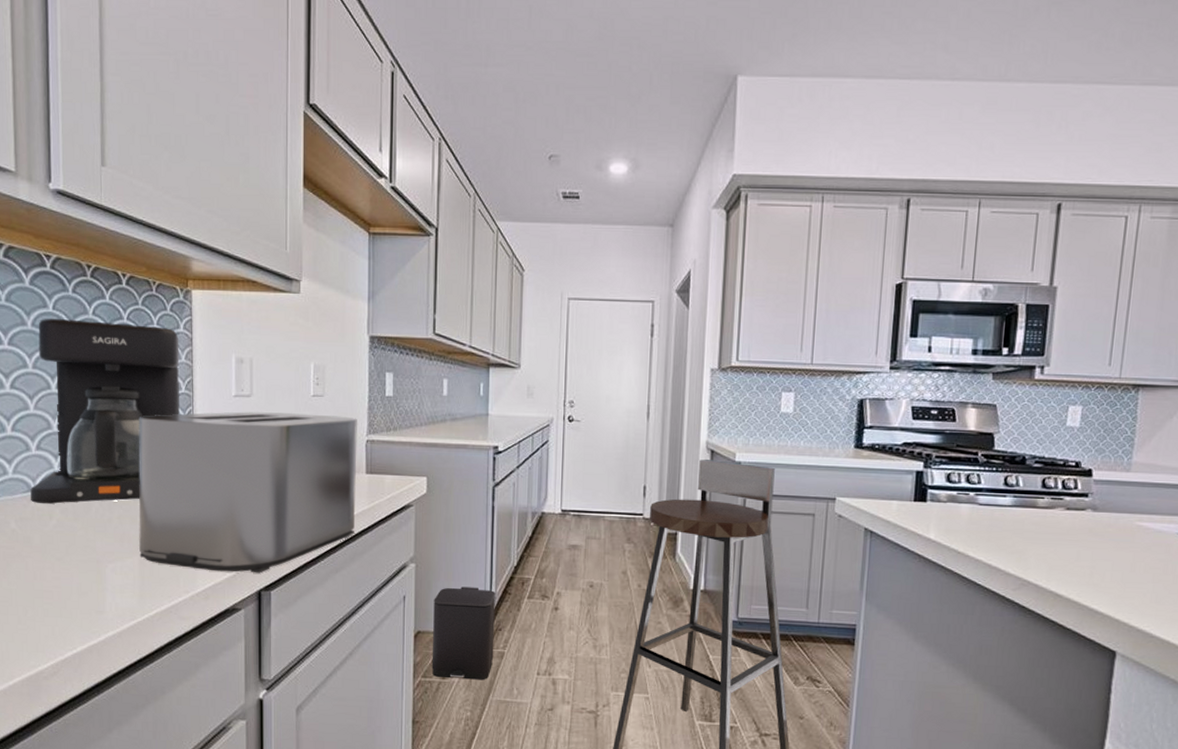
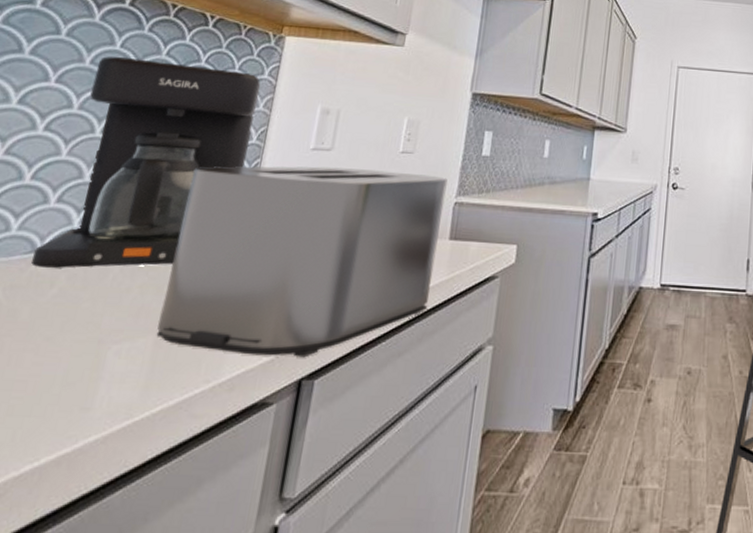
pedal bin: present [431,586,495,680] -> none [498,374,582,493]

